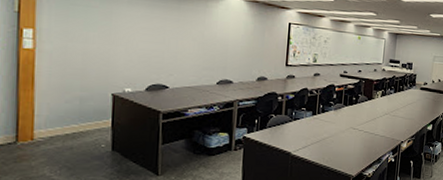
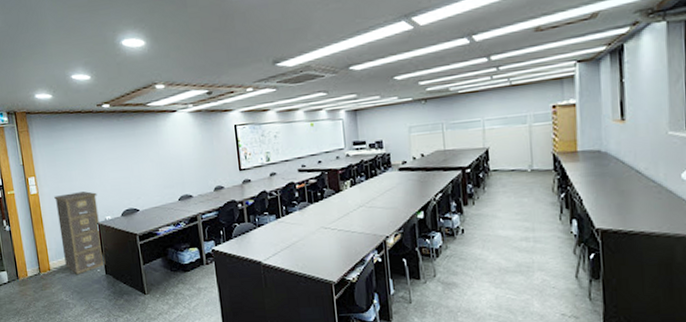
filing cabinet: none [57,55,119,149] -> present [54,191,106,275]

